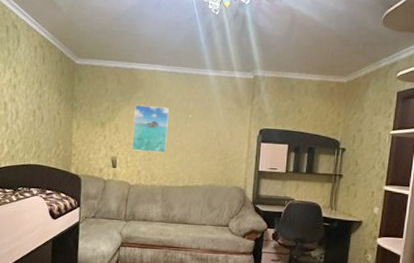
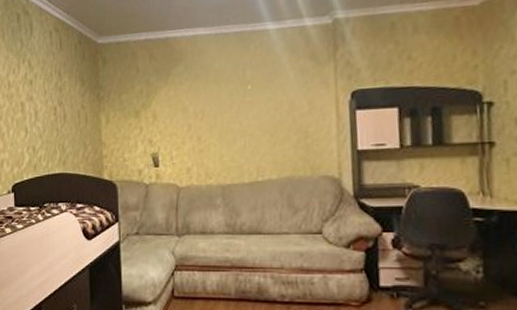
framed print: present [131,104,169,153] -> none [174,80,222,142]

